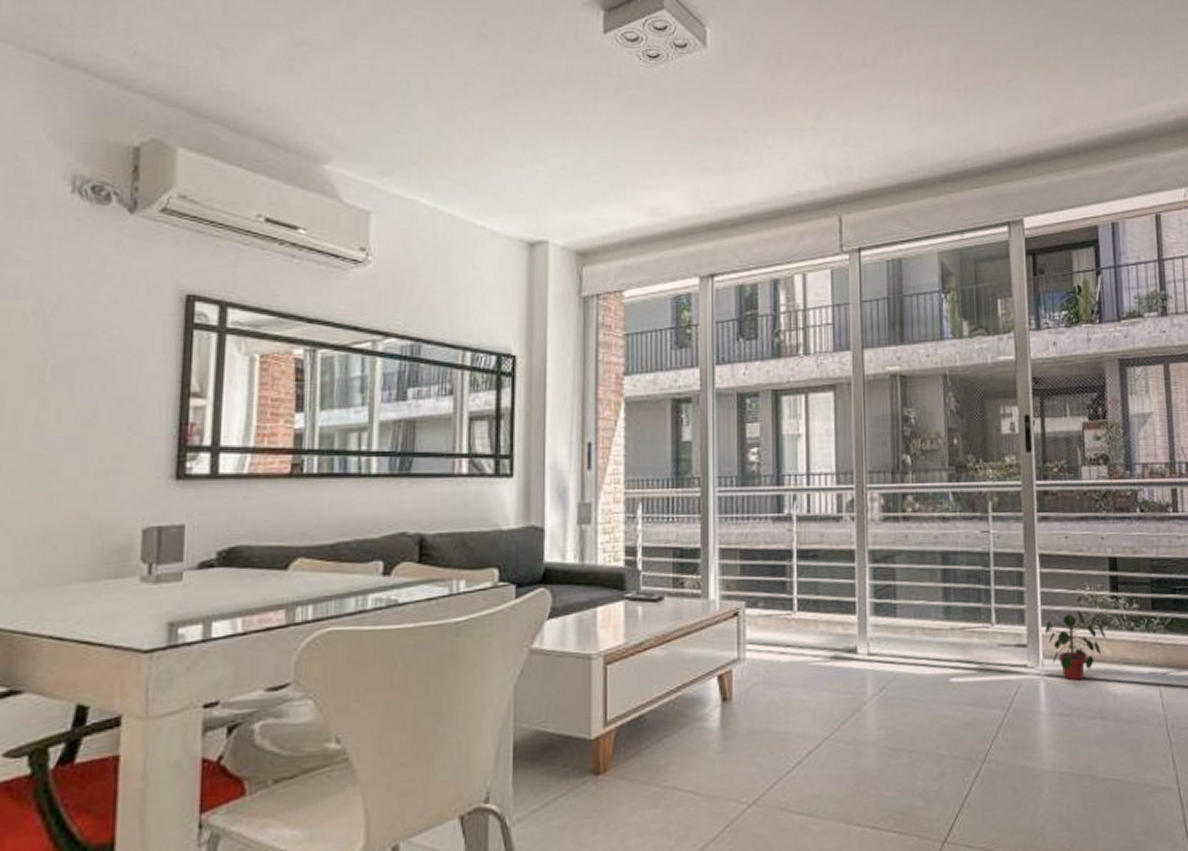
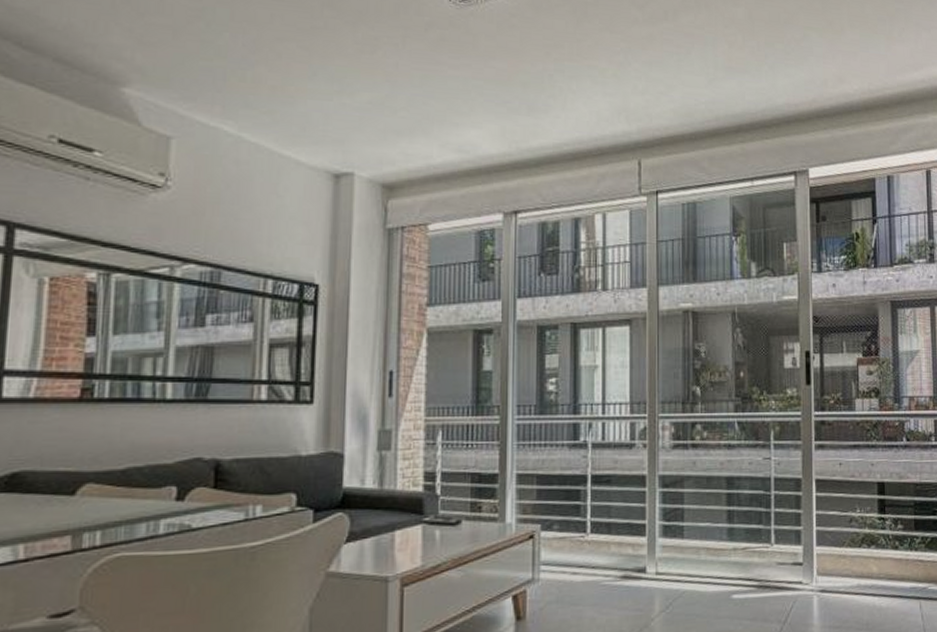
potted plant: present [1044,609,1105,681] -> none [819,530,873,596]

